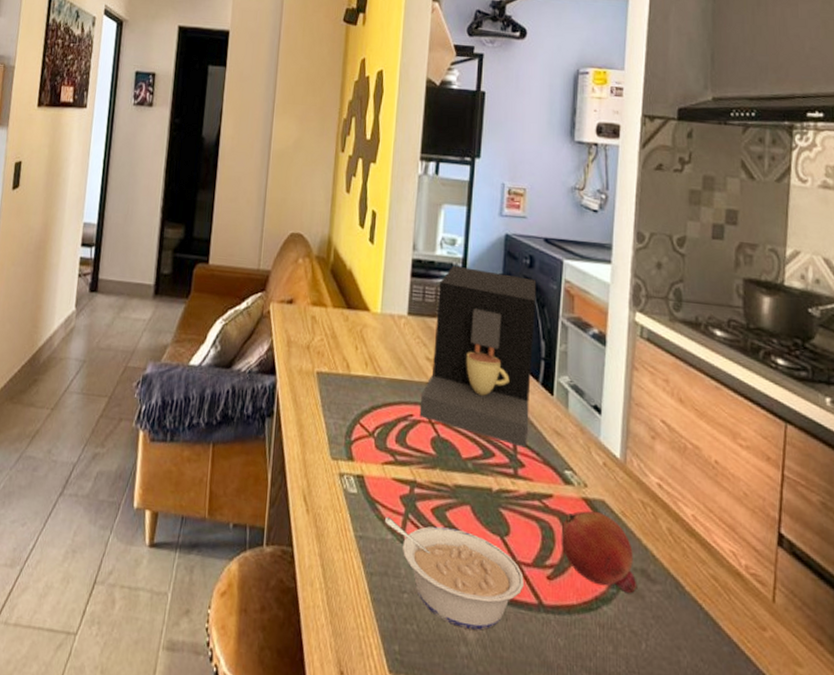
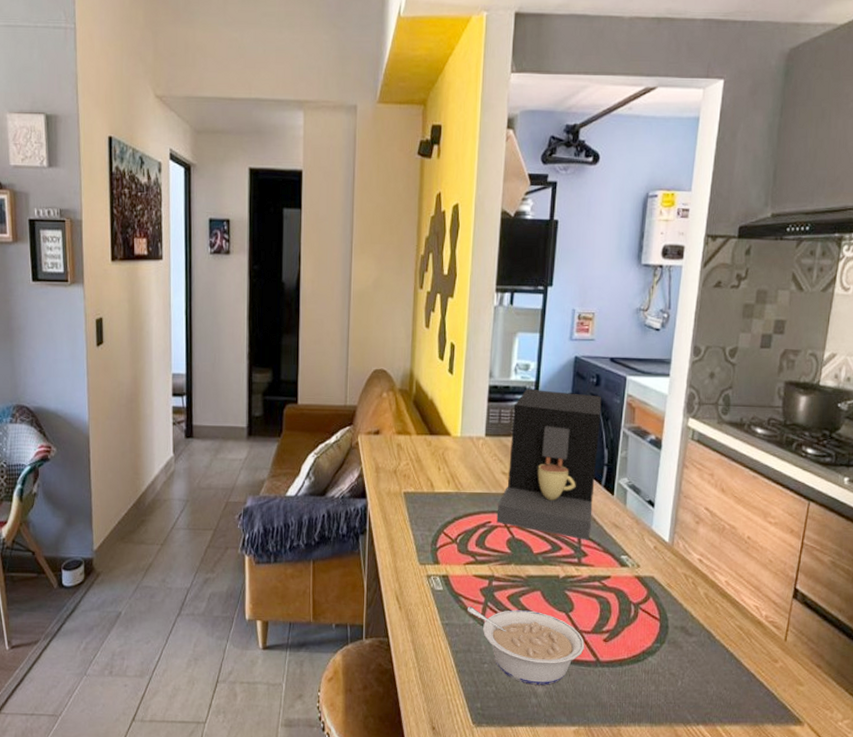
fruit: present [561,510,637,594] -> none [616,585,677,646]

